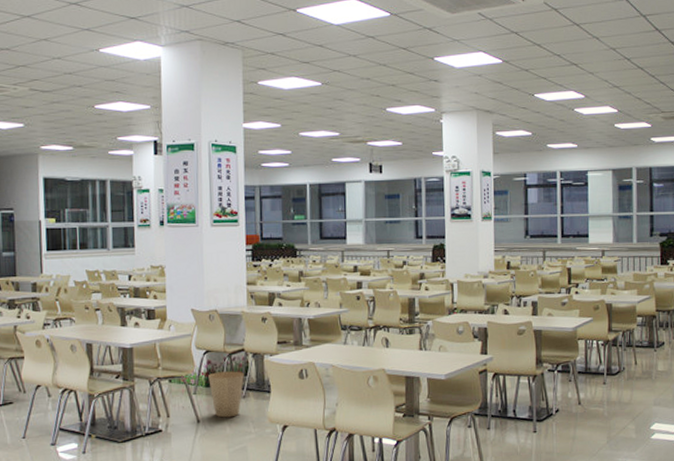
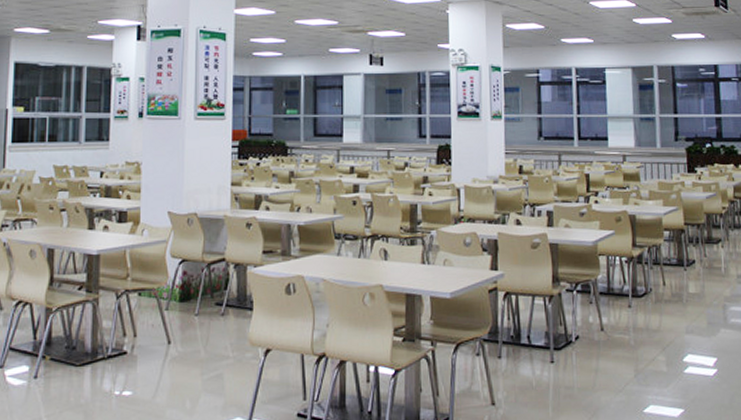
trash can: present [208,371,244,418] -> none [183,284,223,339]

